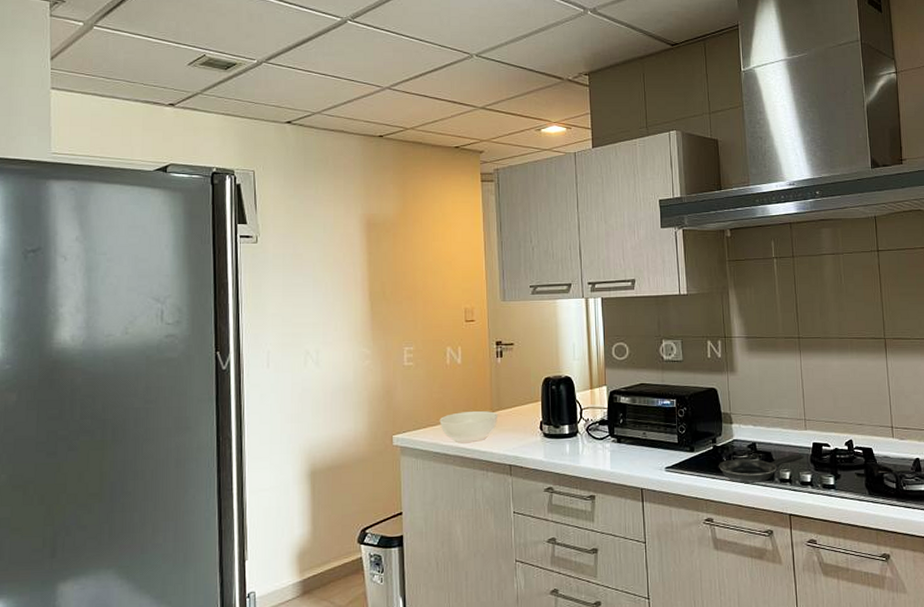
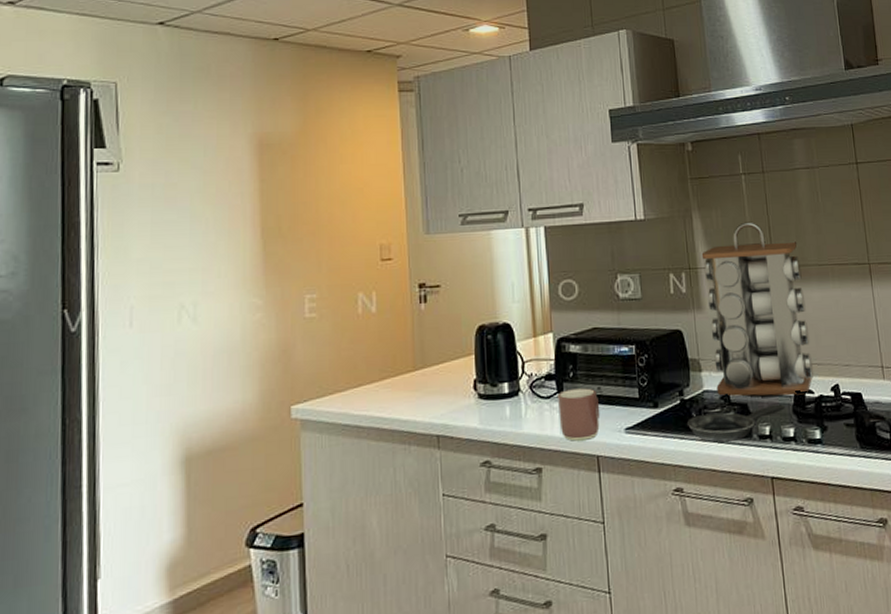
bowl: present [439,410,499,443] -> none [349,369,423,412]
mug: none [608,433,645,475] -> present [557,388,601,441]
spice rack: none [736,299,831,448] -> present [701,222,814,398]

